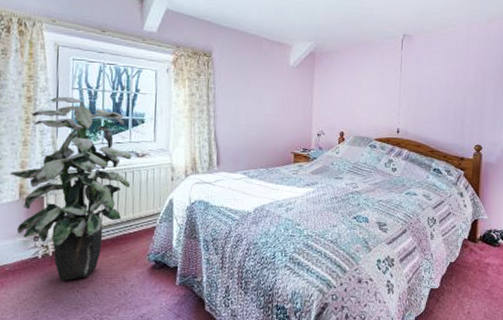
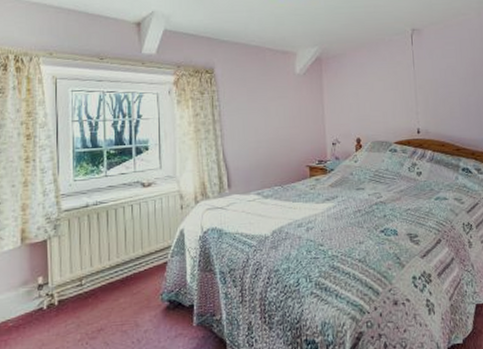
indoor plant: present [9,96,132,280] -> none [10,130,138,332]

